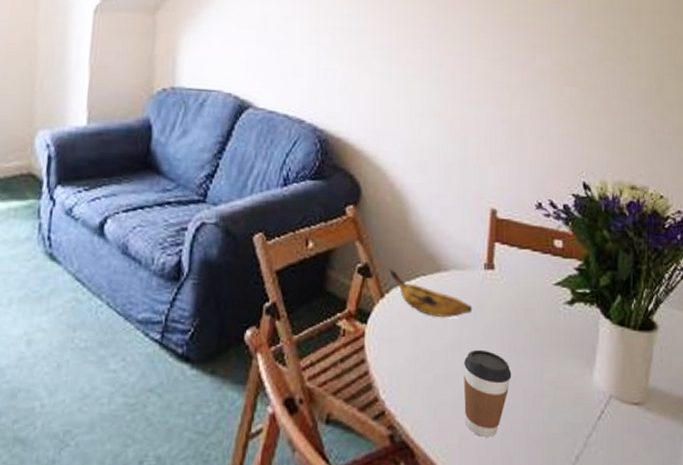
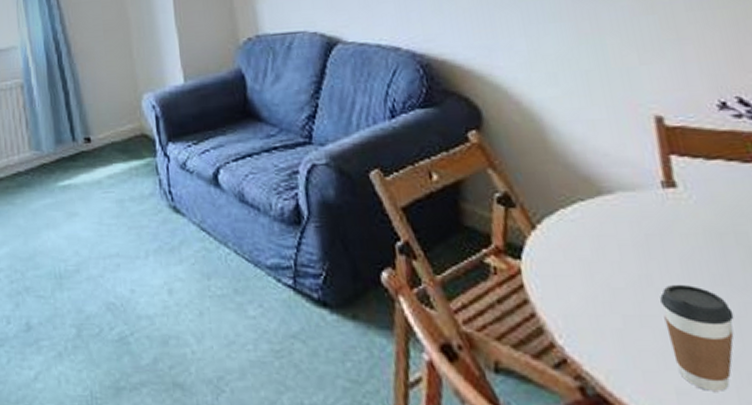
banana: present [388,268,473,317] -> none [534,196,658,247]

